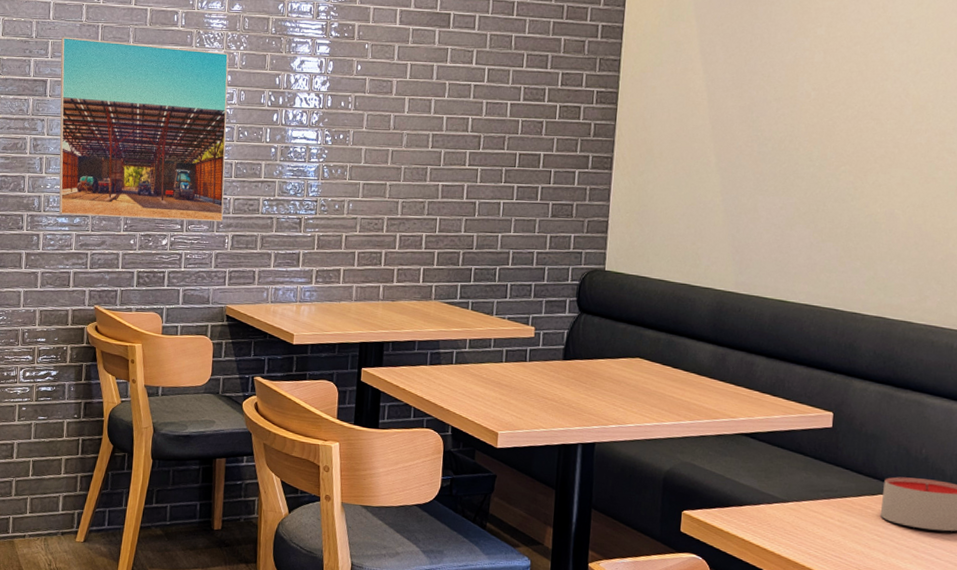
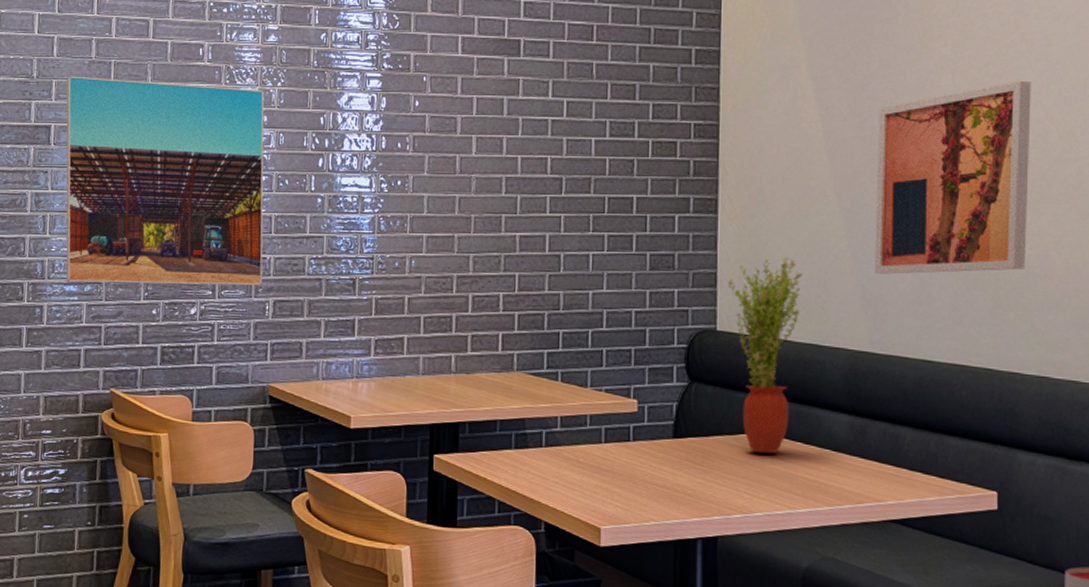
potted plant: none [616,209,682,376] -> present [727,258,803,454]
wall art: none [743,59,893,226] -> present [874,80,1031,275]

